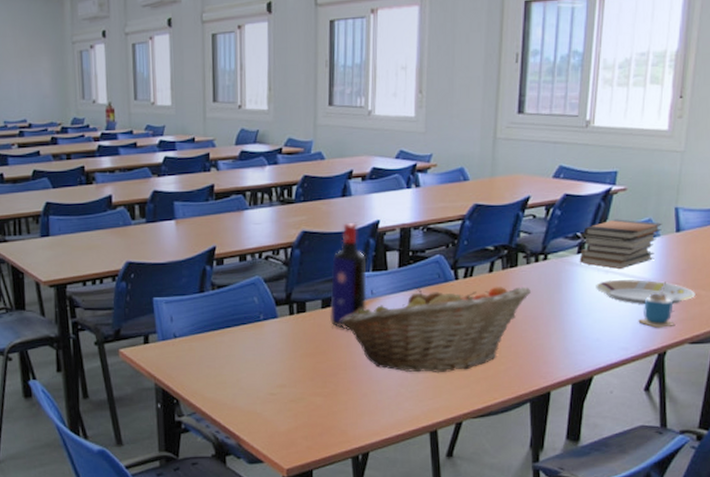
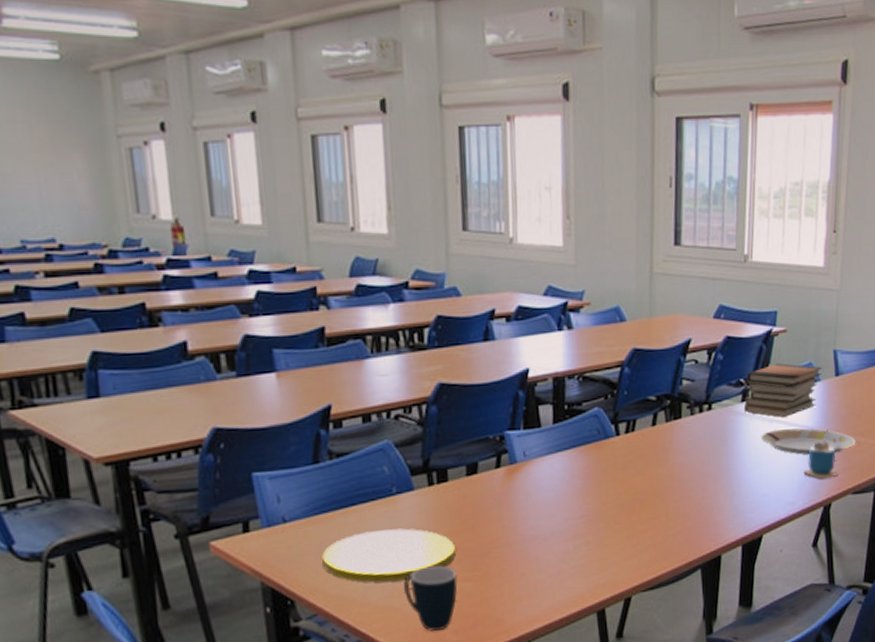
plate: none [202,348,309,391] -> present [322,528,456,583]
mug: none [264,381,309,435] -> present [403,565,458,631]
liquor bottle: present [330,222,367,330] -> none [476,371,520,500]
fruit basket: present [341,286,532,373] -> none [490,440,697,545]

